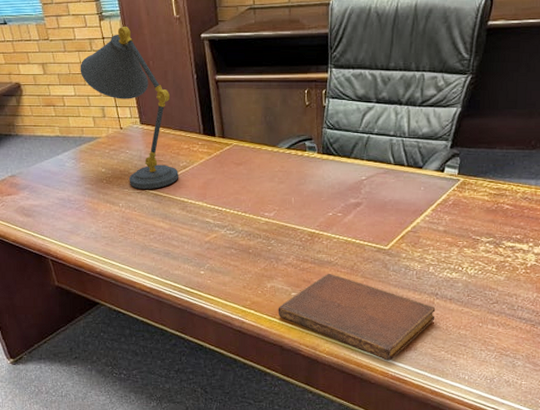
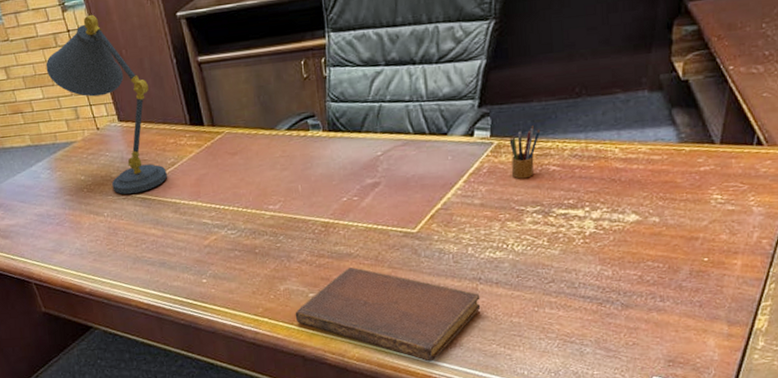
pencil box: none [472,168,500,213] -> present [509,124,541,179]

